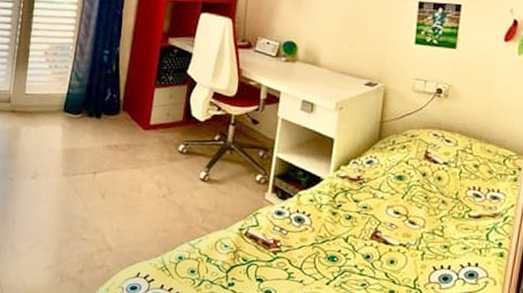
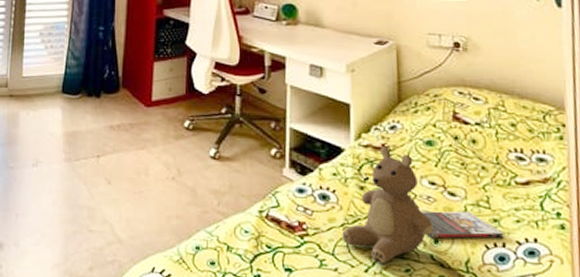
teddy bear: none [310,178,392,278] -> present [342,146,434,264]
comic book: none [383,236,451,262] -> present [421,211,504,240]

